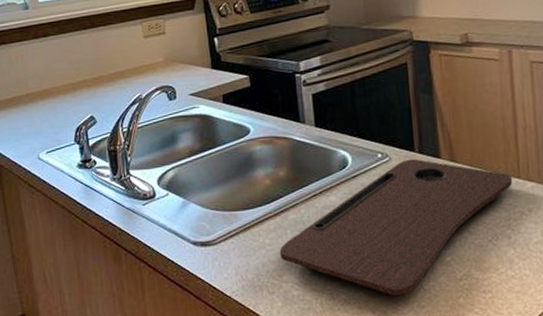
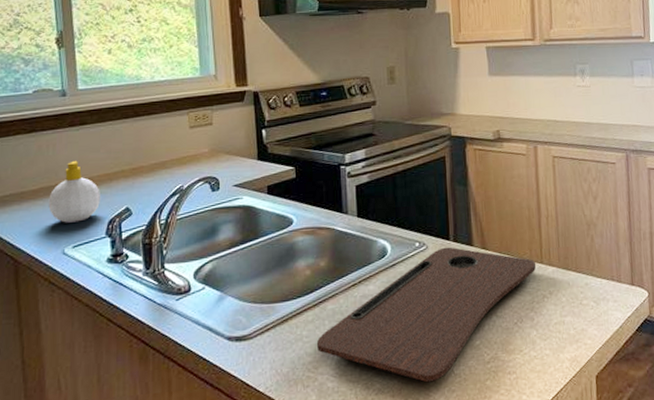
soap bottle: none [21,71,67,130] -> present [48,160,100,223]

